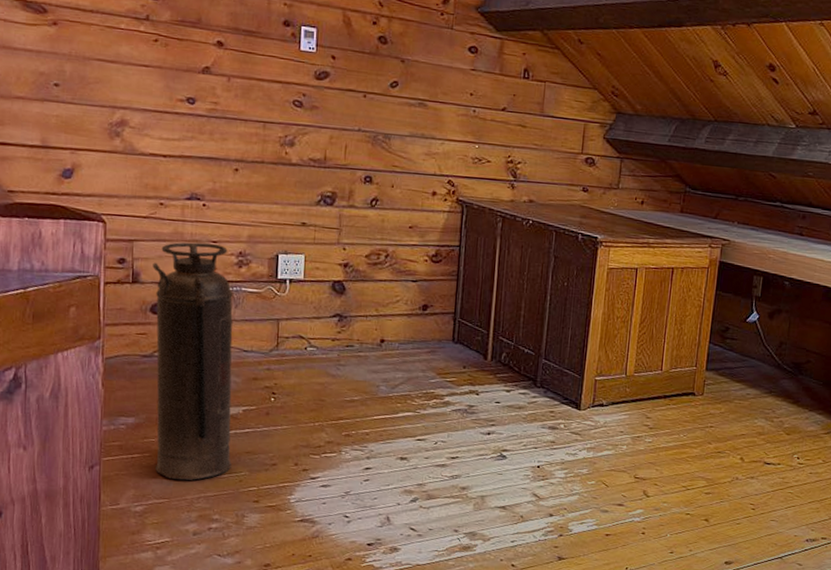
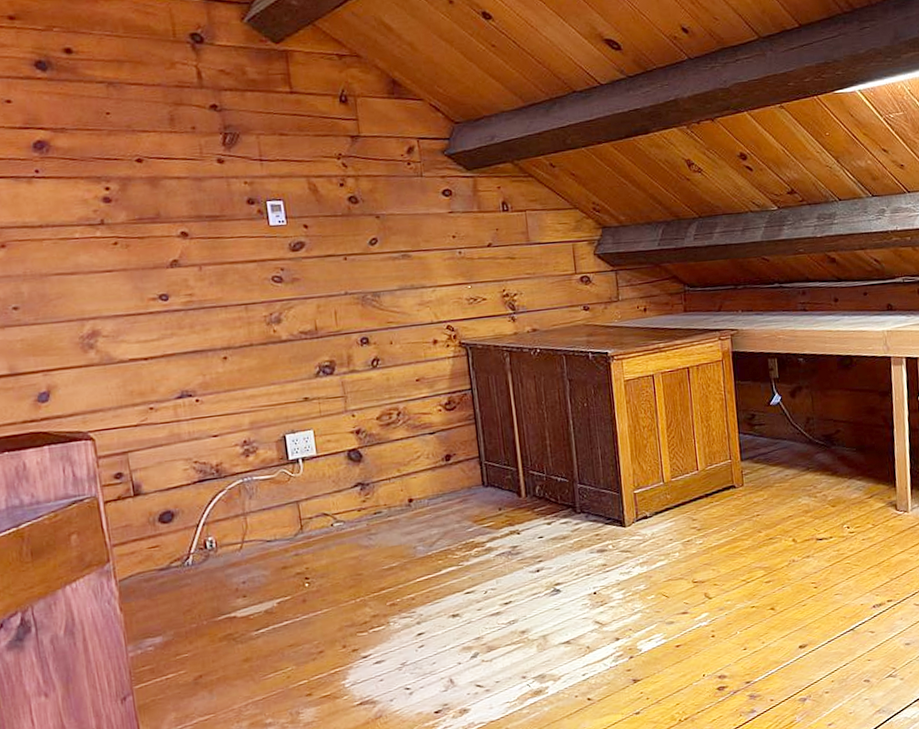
fire extinguisher: present [152,242,233,481] -> none [153,438,276,692]

